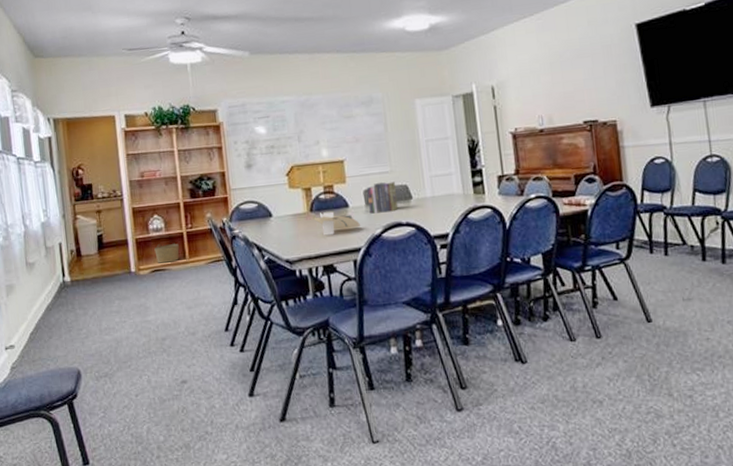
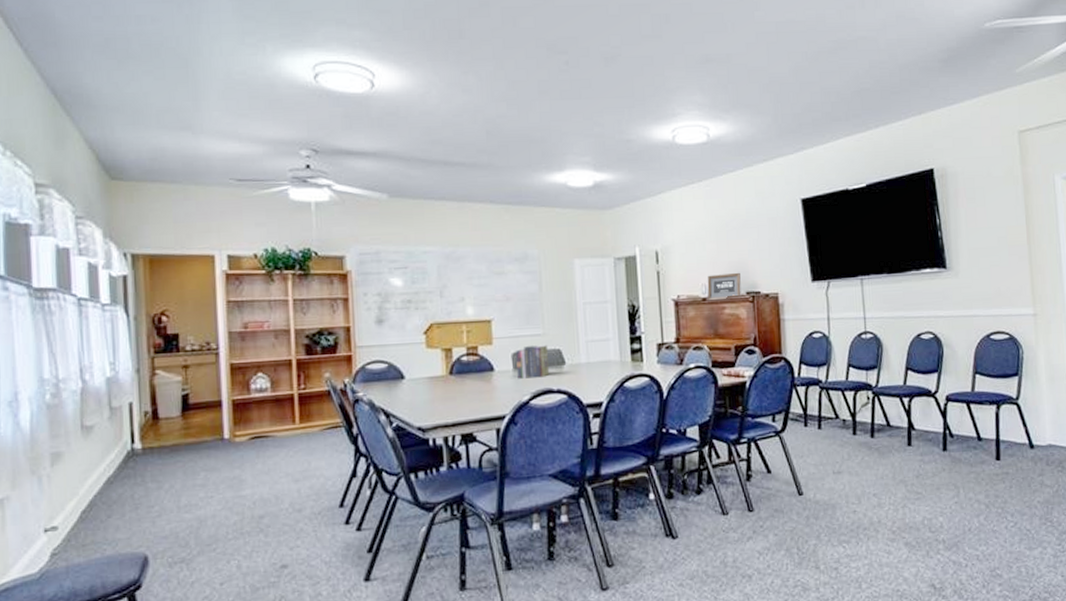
basket: present [154,243,180,263] -> none [256,405,288,429]
papers: present [313,211,360,236] -> none [453,375,506,401]
picture frame: none [543,102,579,132] -> present [707,272,742,301]

